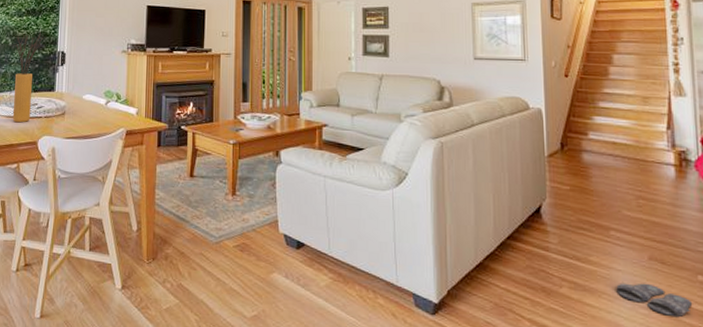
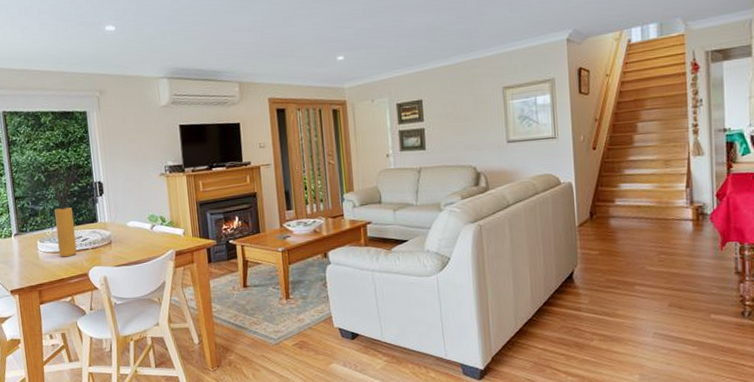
slippers: present [616,283,692,318] -> none [640,327,705,353]

